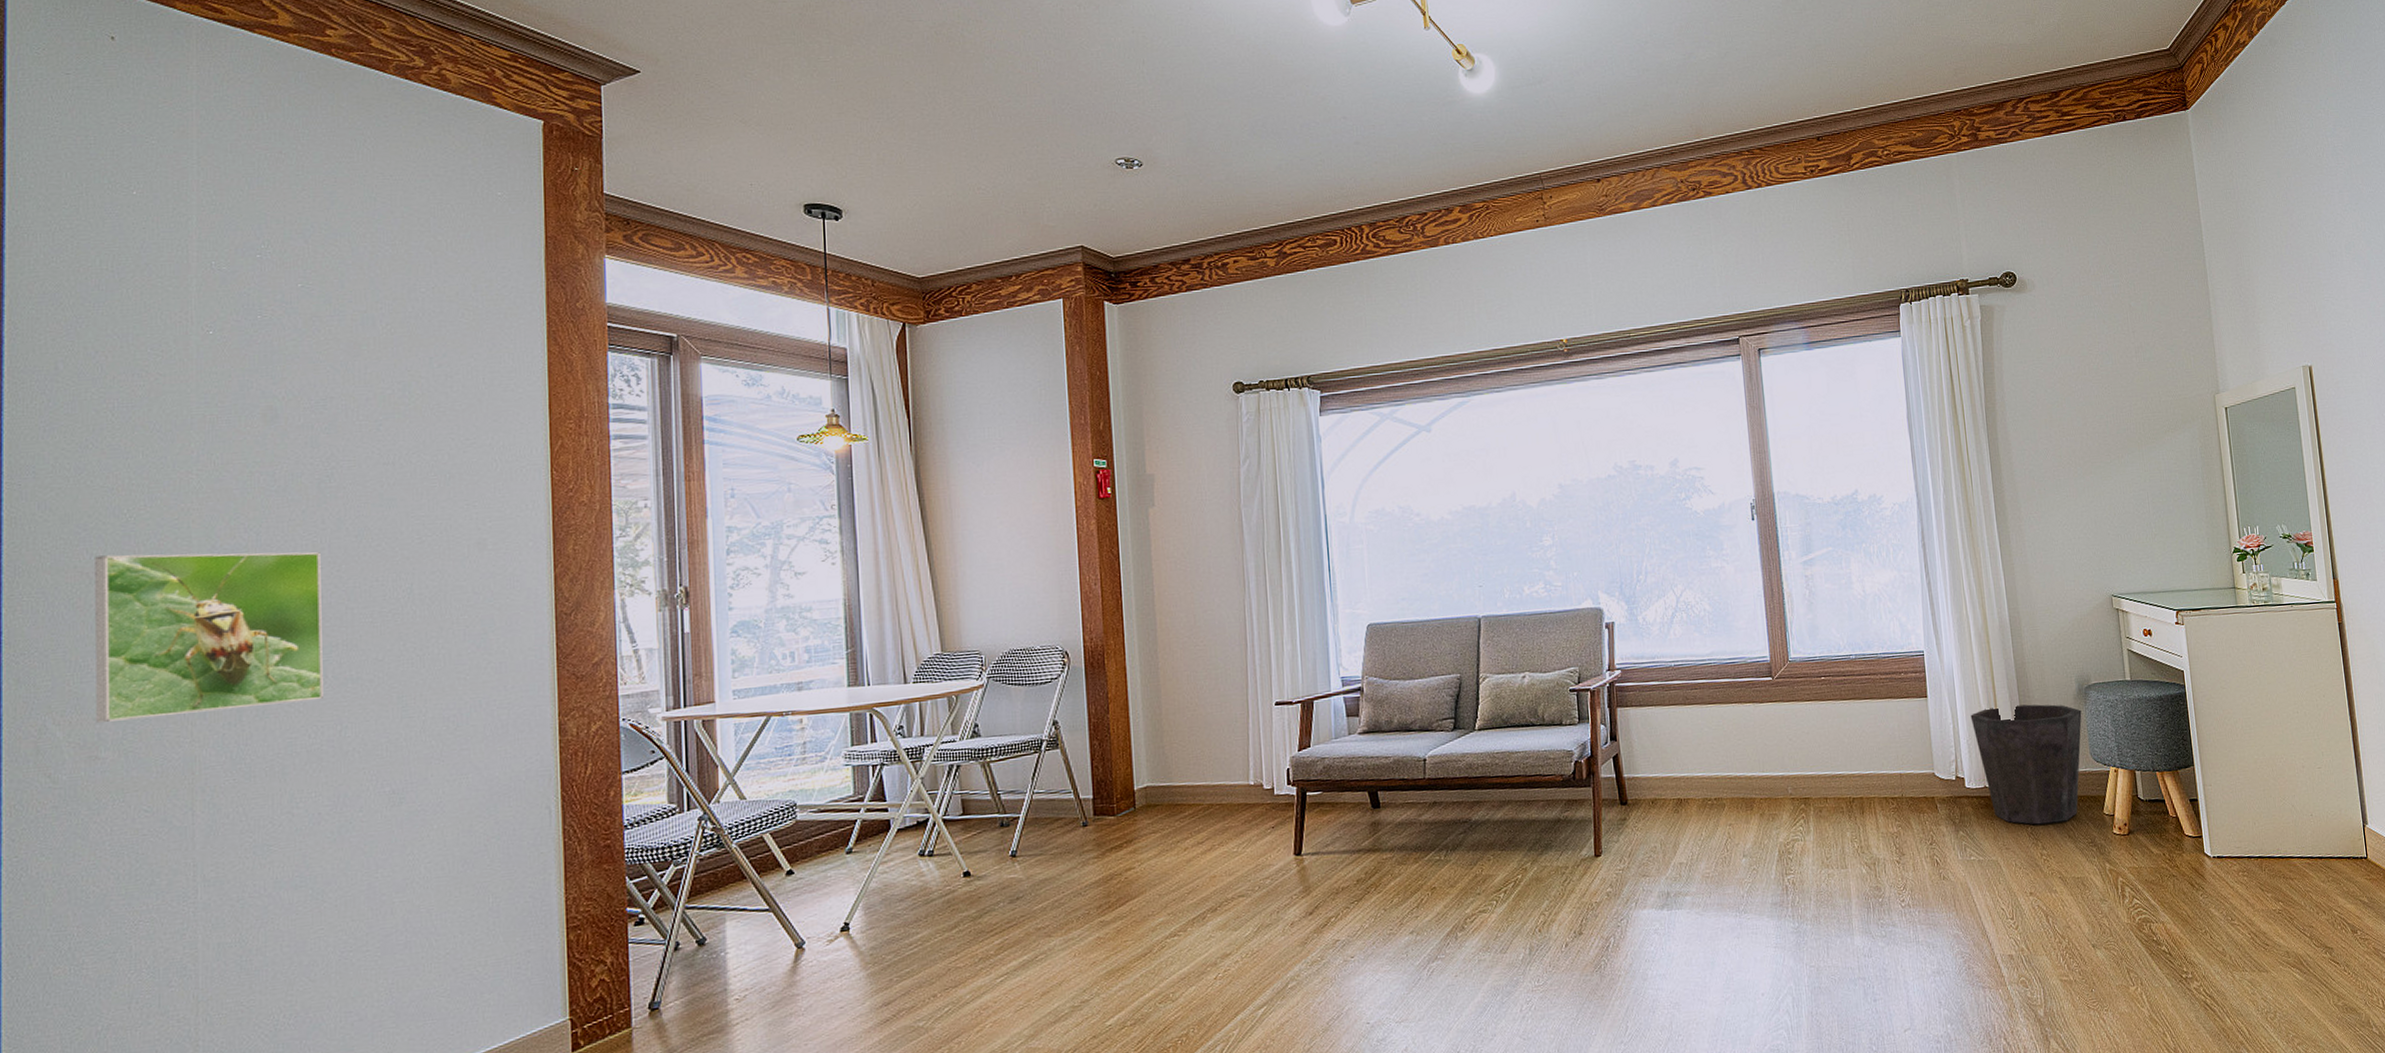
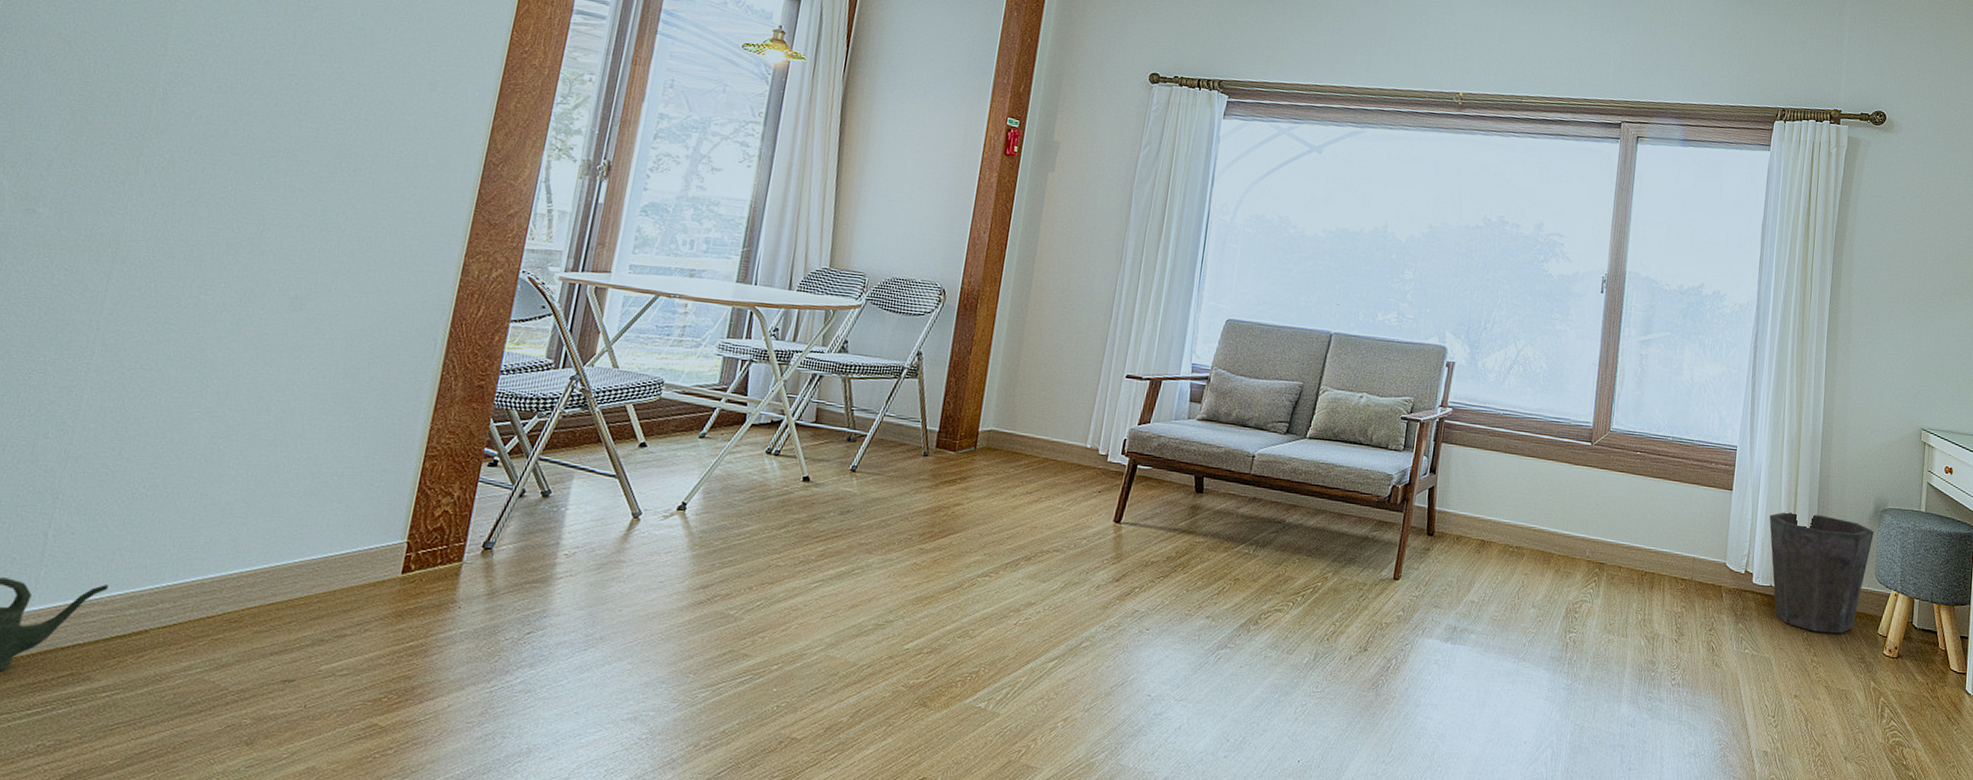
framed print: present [95,551,323,722] -> none [42,27,285,199]

